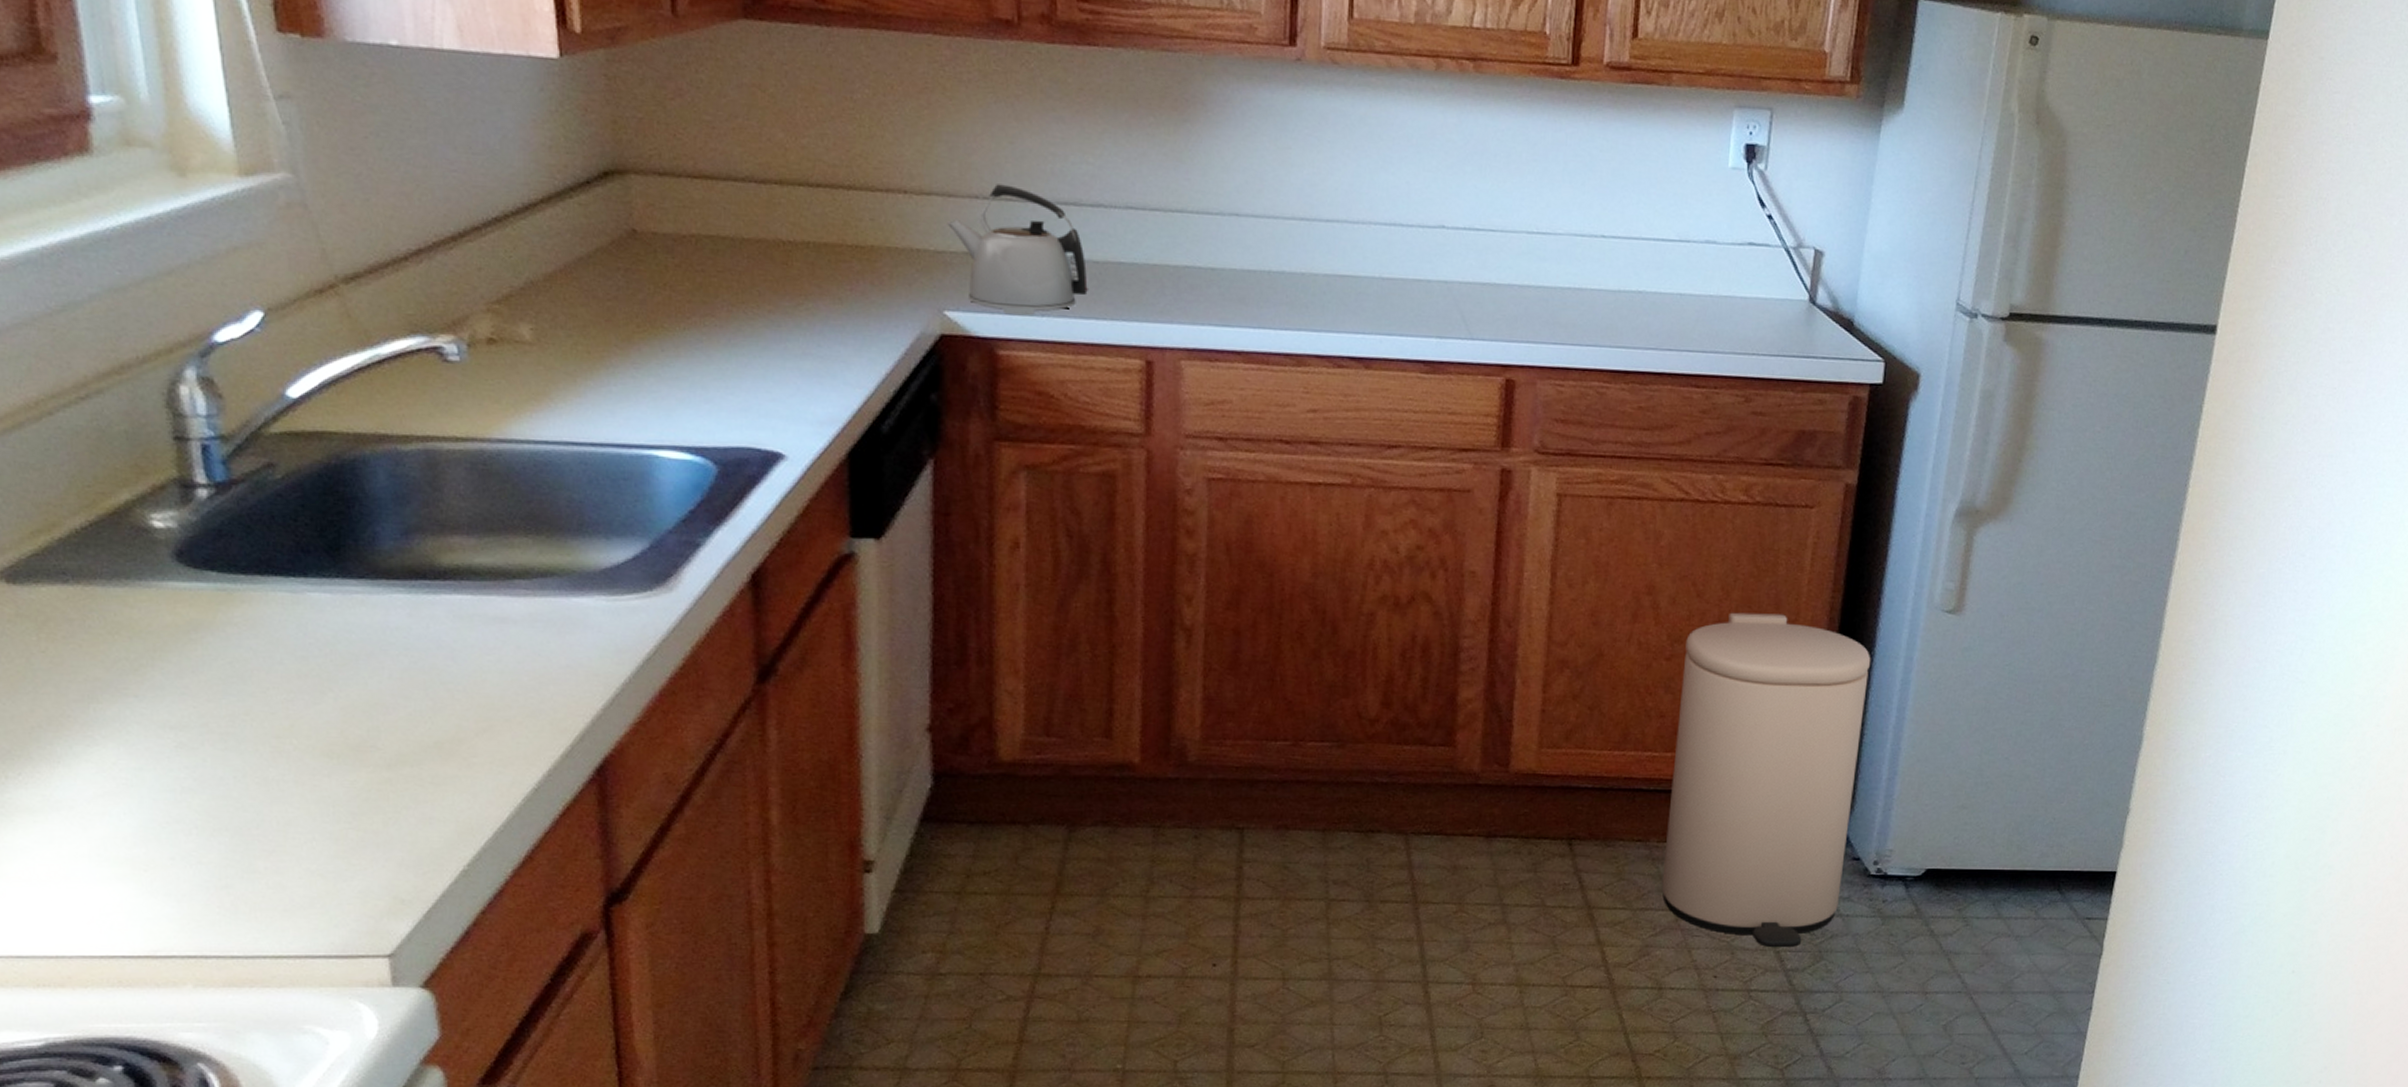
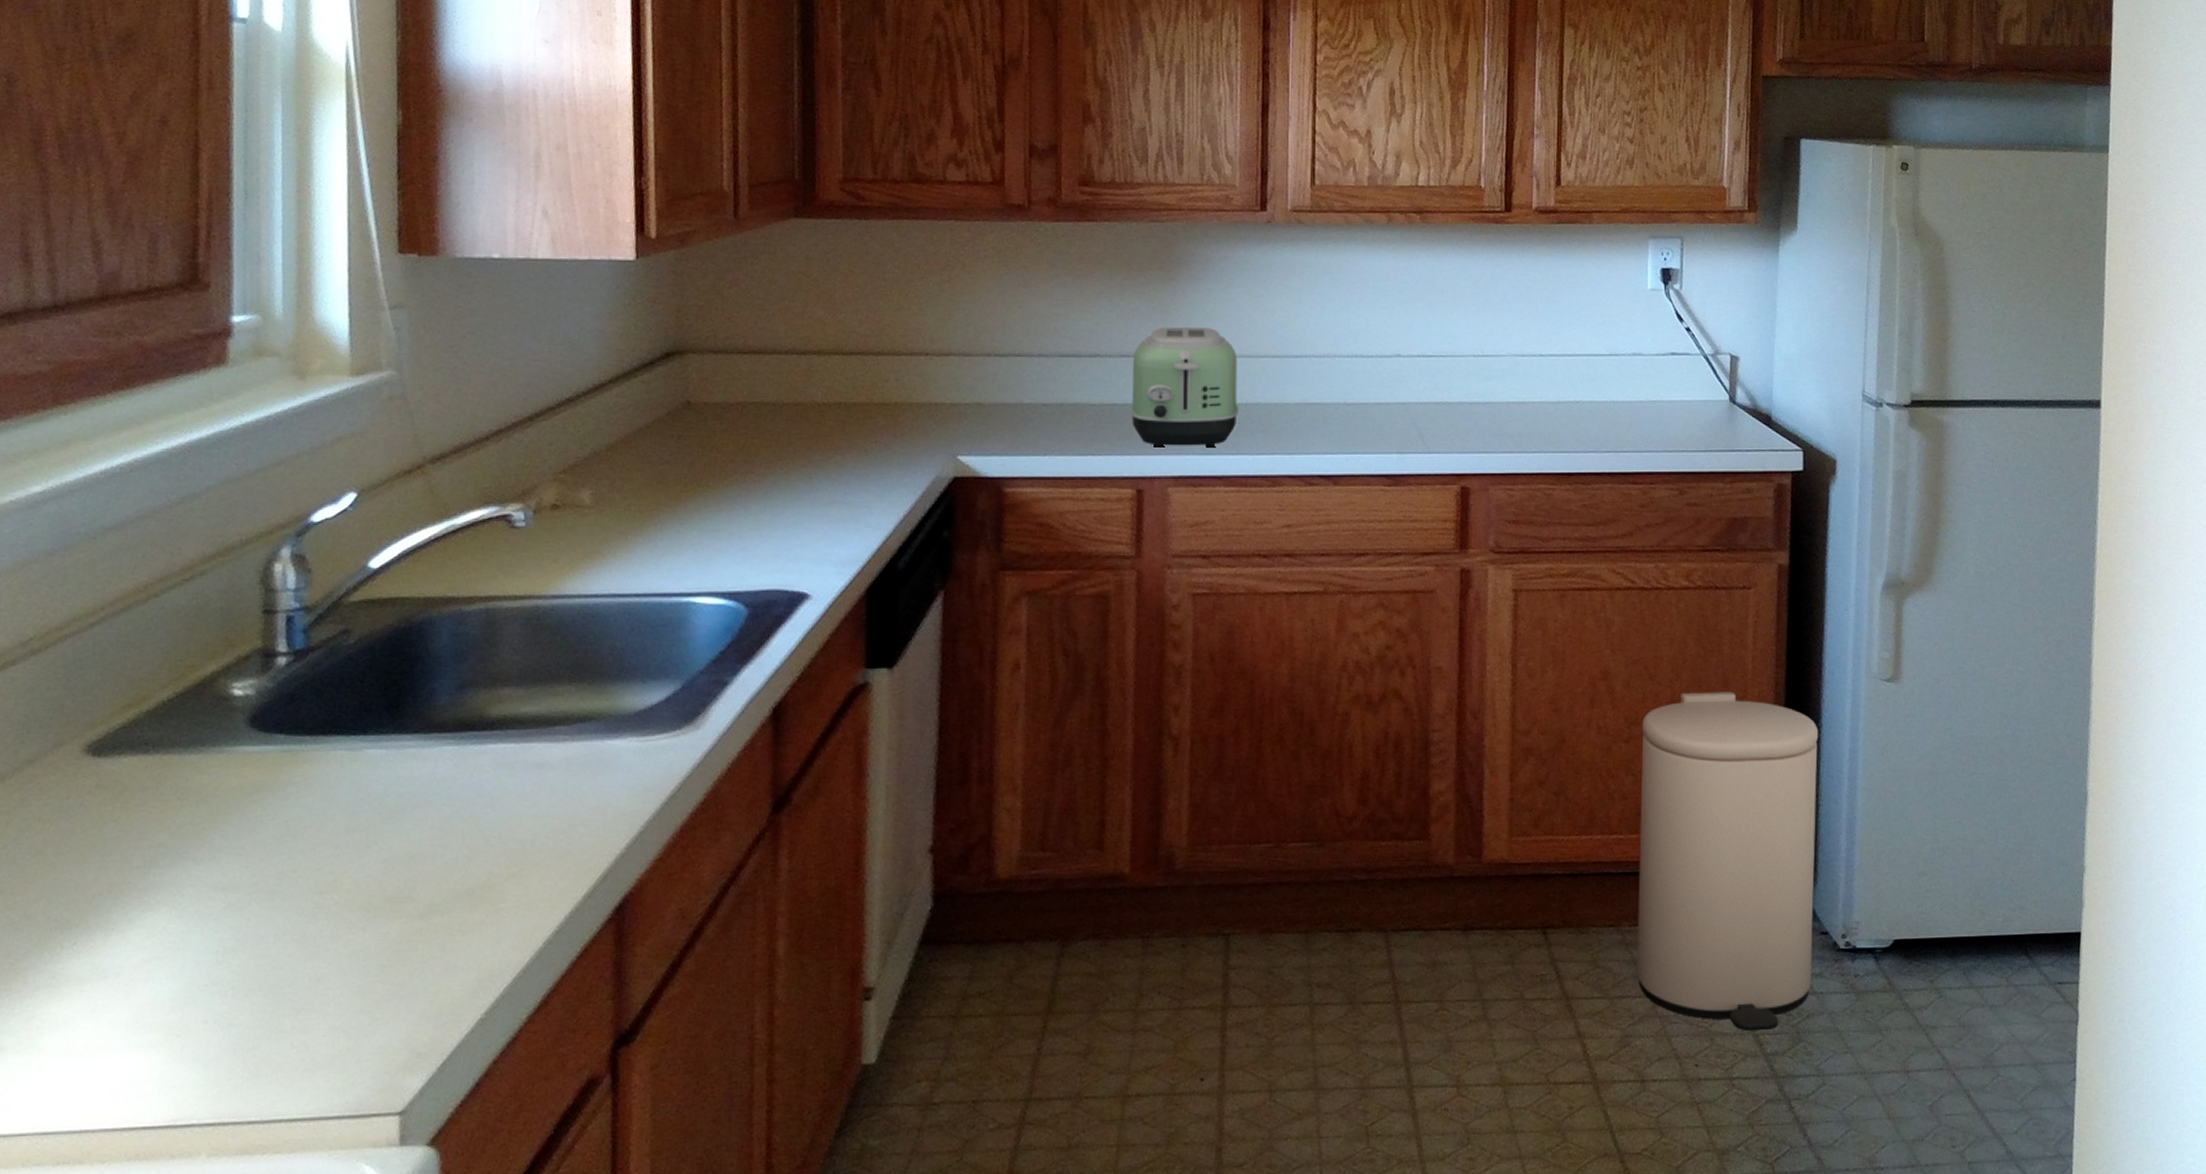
kettle: present [947,184,1089,317] -> none [962,342,1087,456]
toaster: none [1138,177,1261,318] -> present [1130,326,1239,447]

